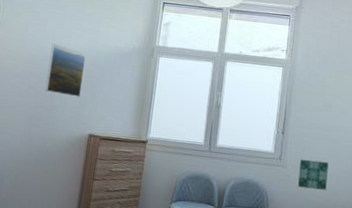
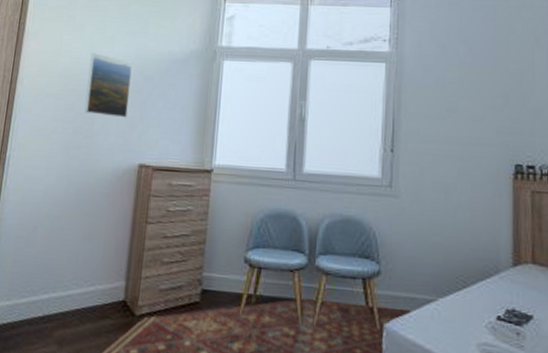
wall art: present [298,159,329,190] -> none [418,185,459,227]

